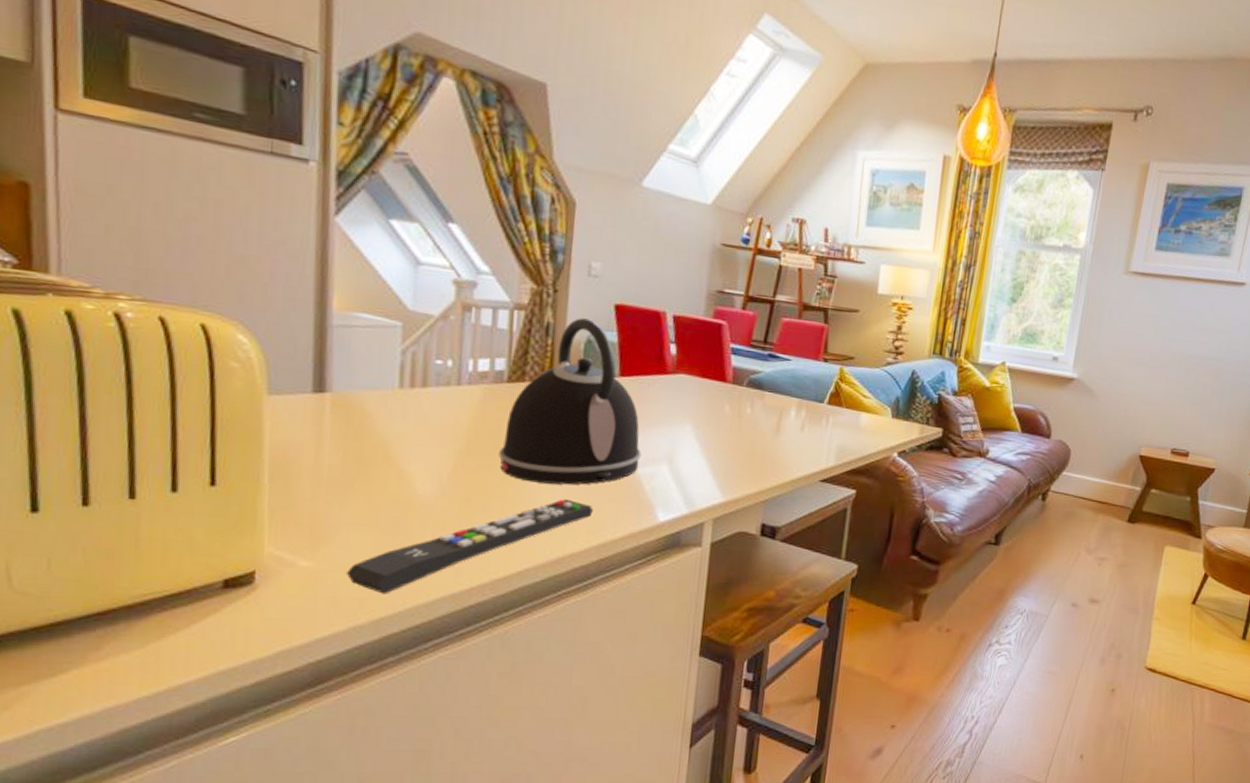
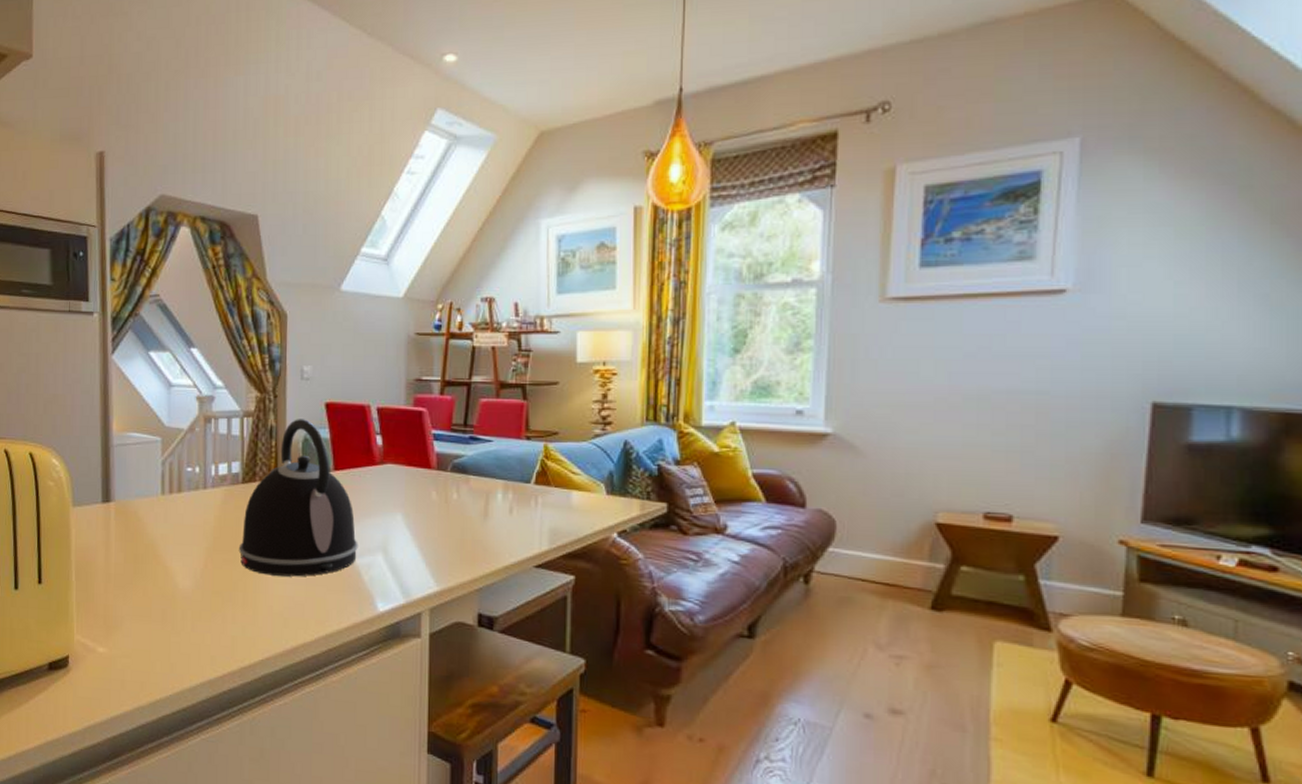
remote control: present [345,499,593,594] -> none [130,590,319,679]

